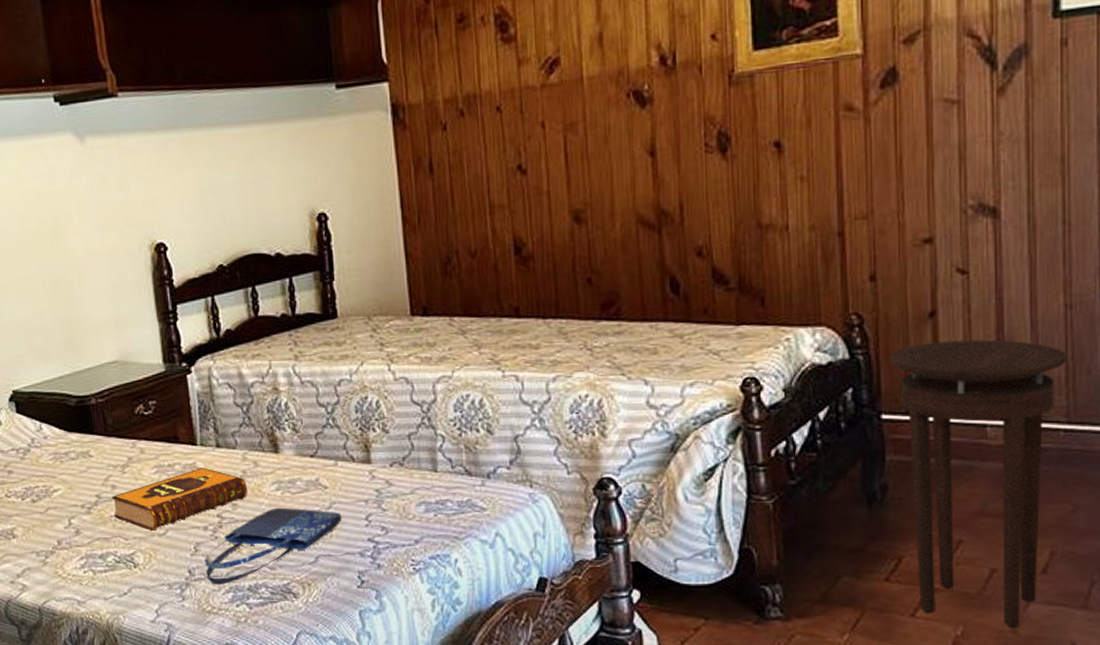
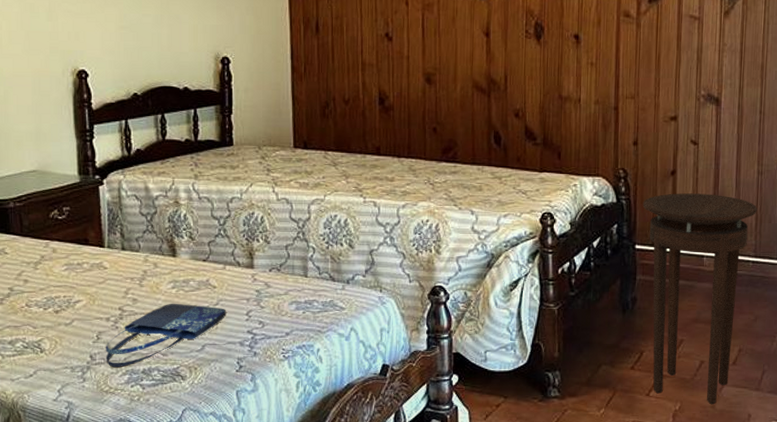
hardback book: present [111,467,248,531] -> none [23,267,148,321]

